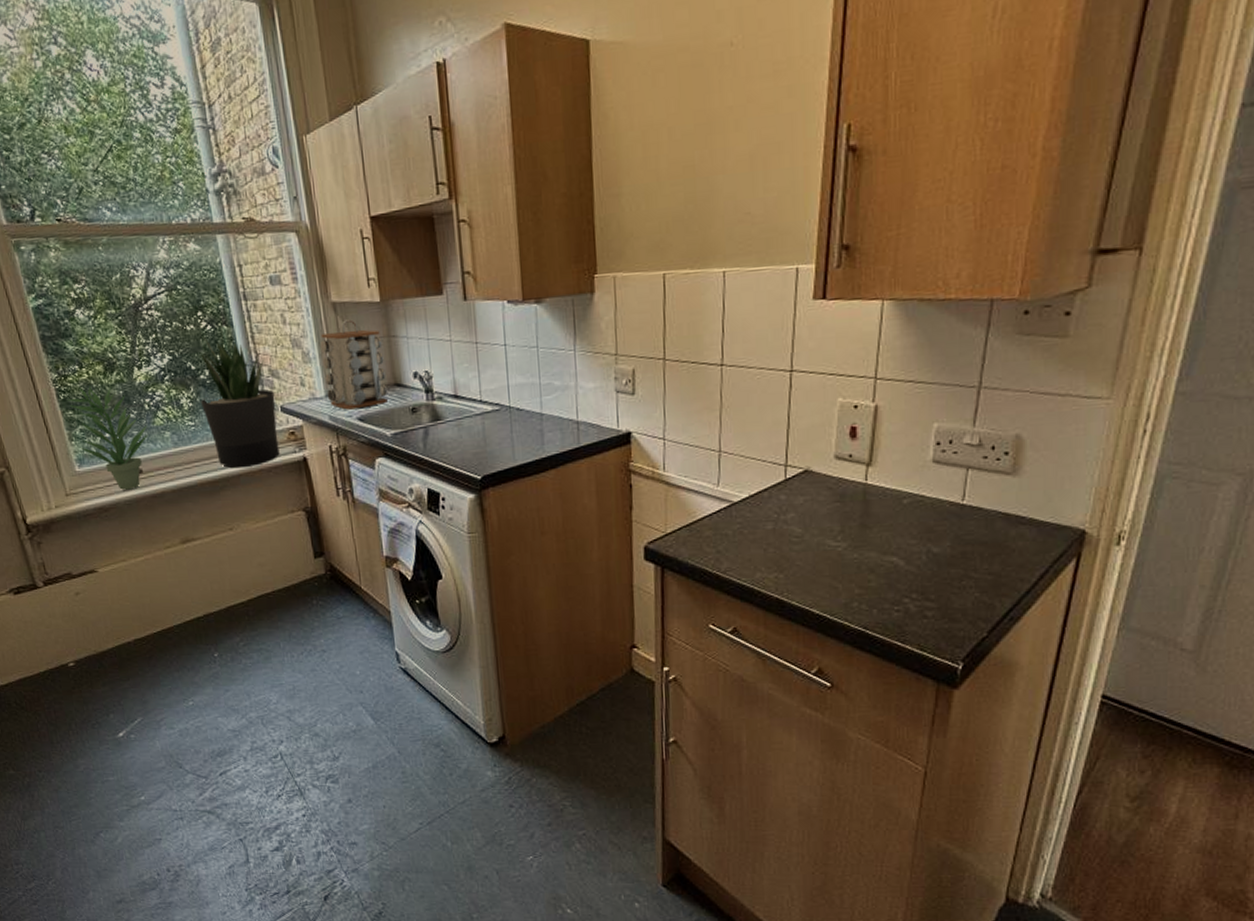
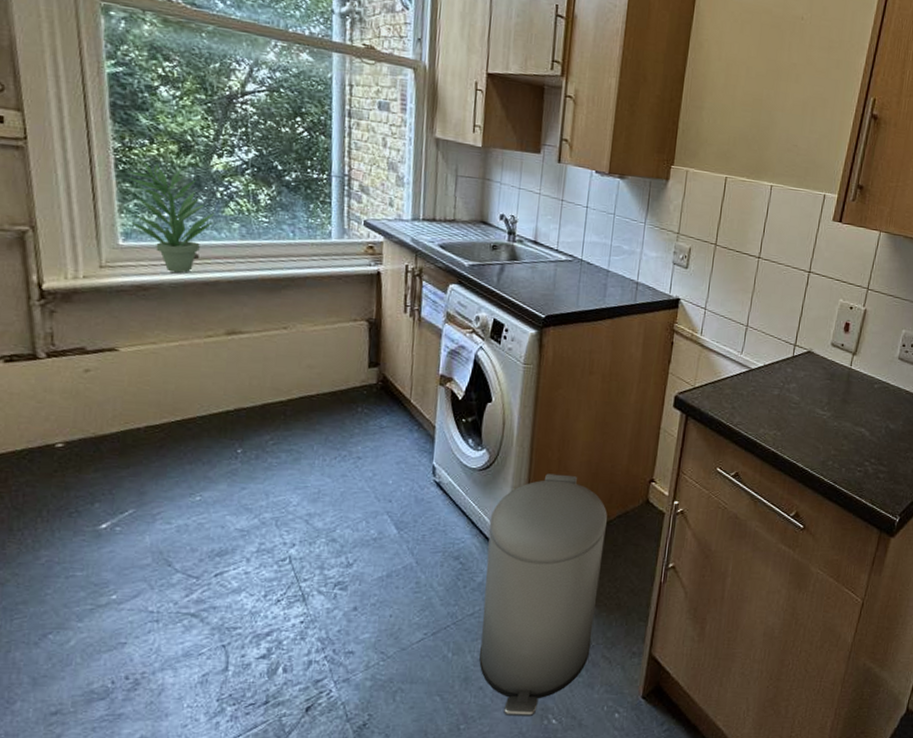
planter: present [199,337,280,468] -> none [280,142,361,272]
spice rack: present [320,318,388,410] -> none [413,155,477,238]
pedal bin: none [463,648,595,906] -> present [479,473,607,717]

